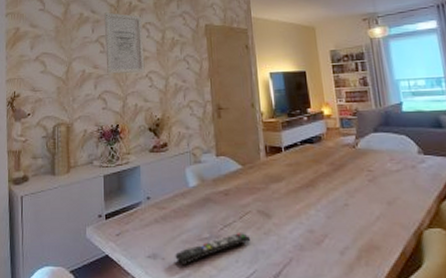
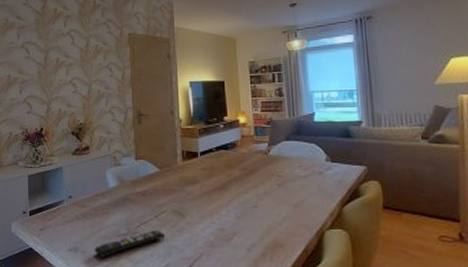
wall art: present [104,12,145,74] -> none [29,18,69,80]

